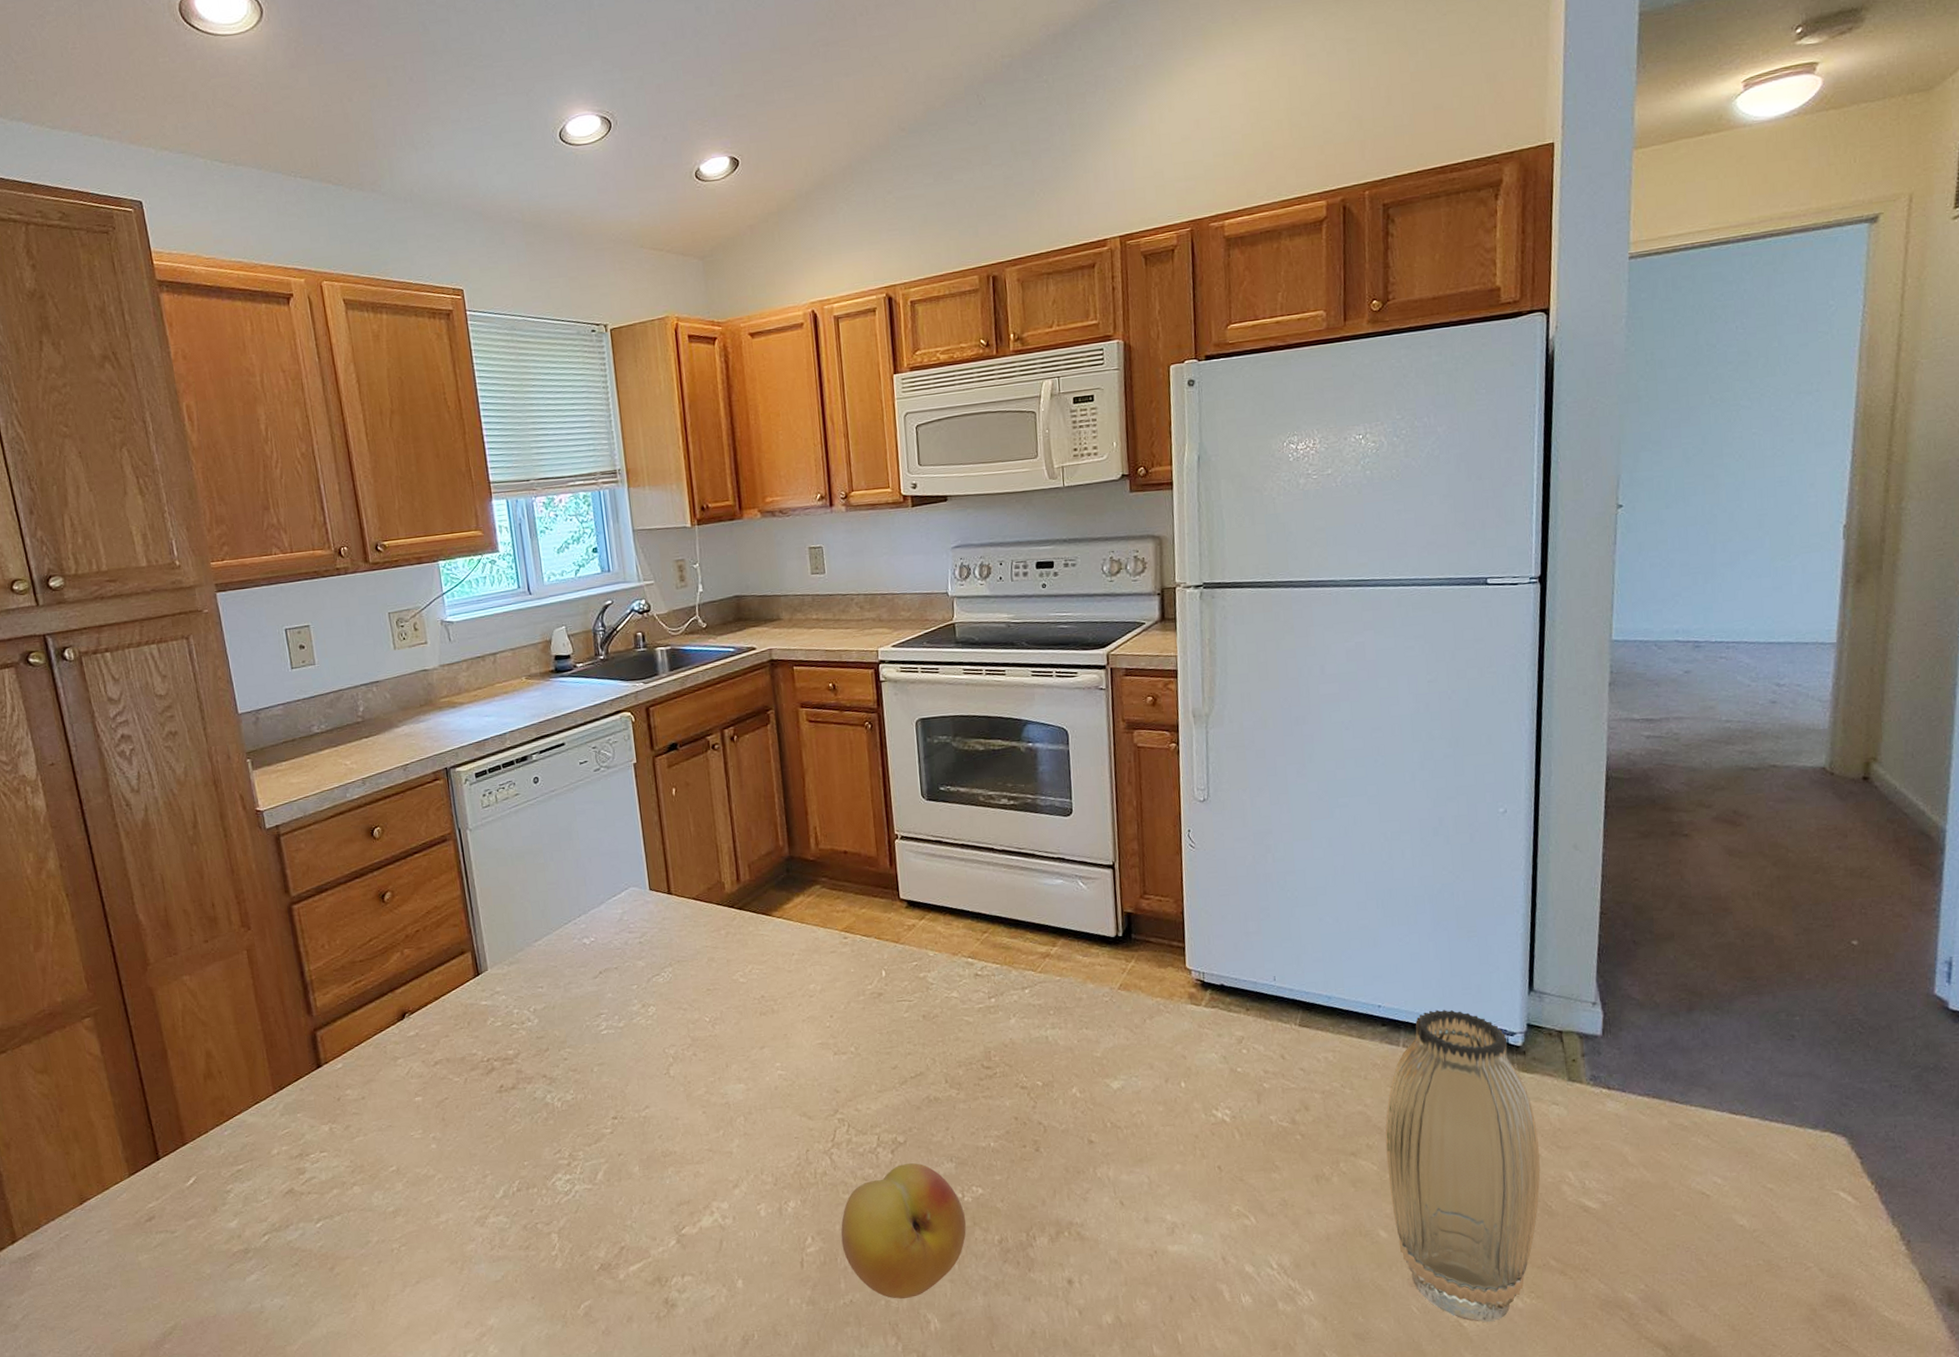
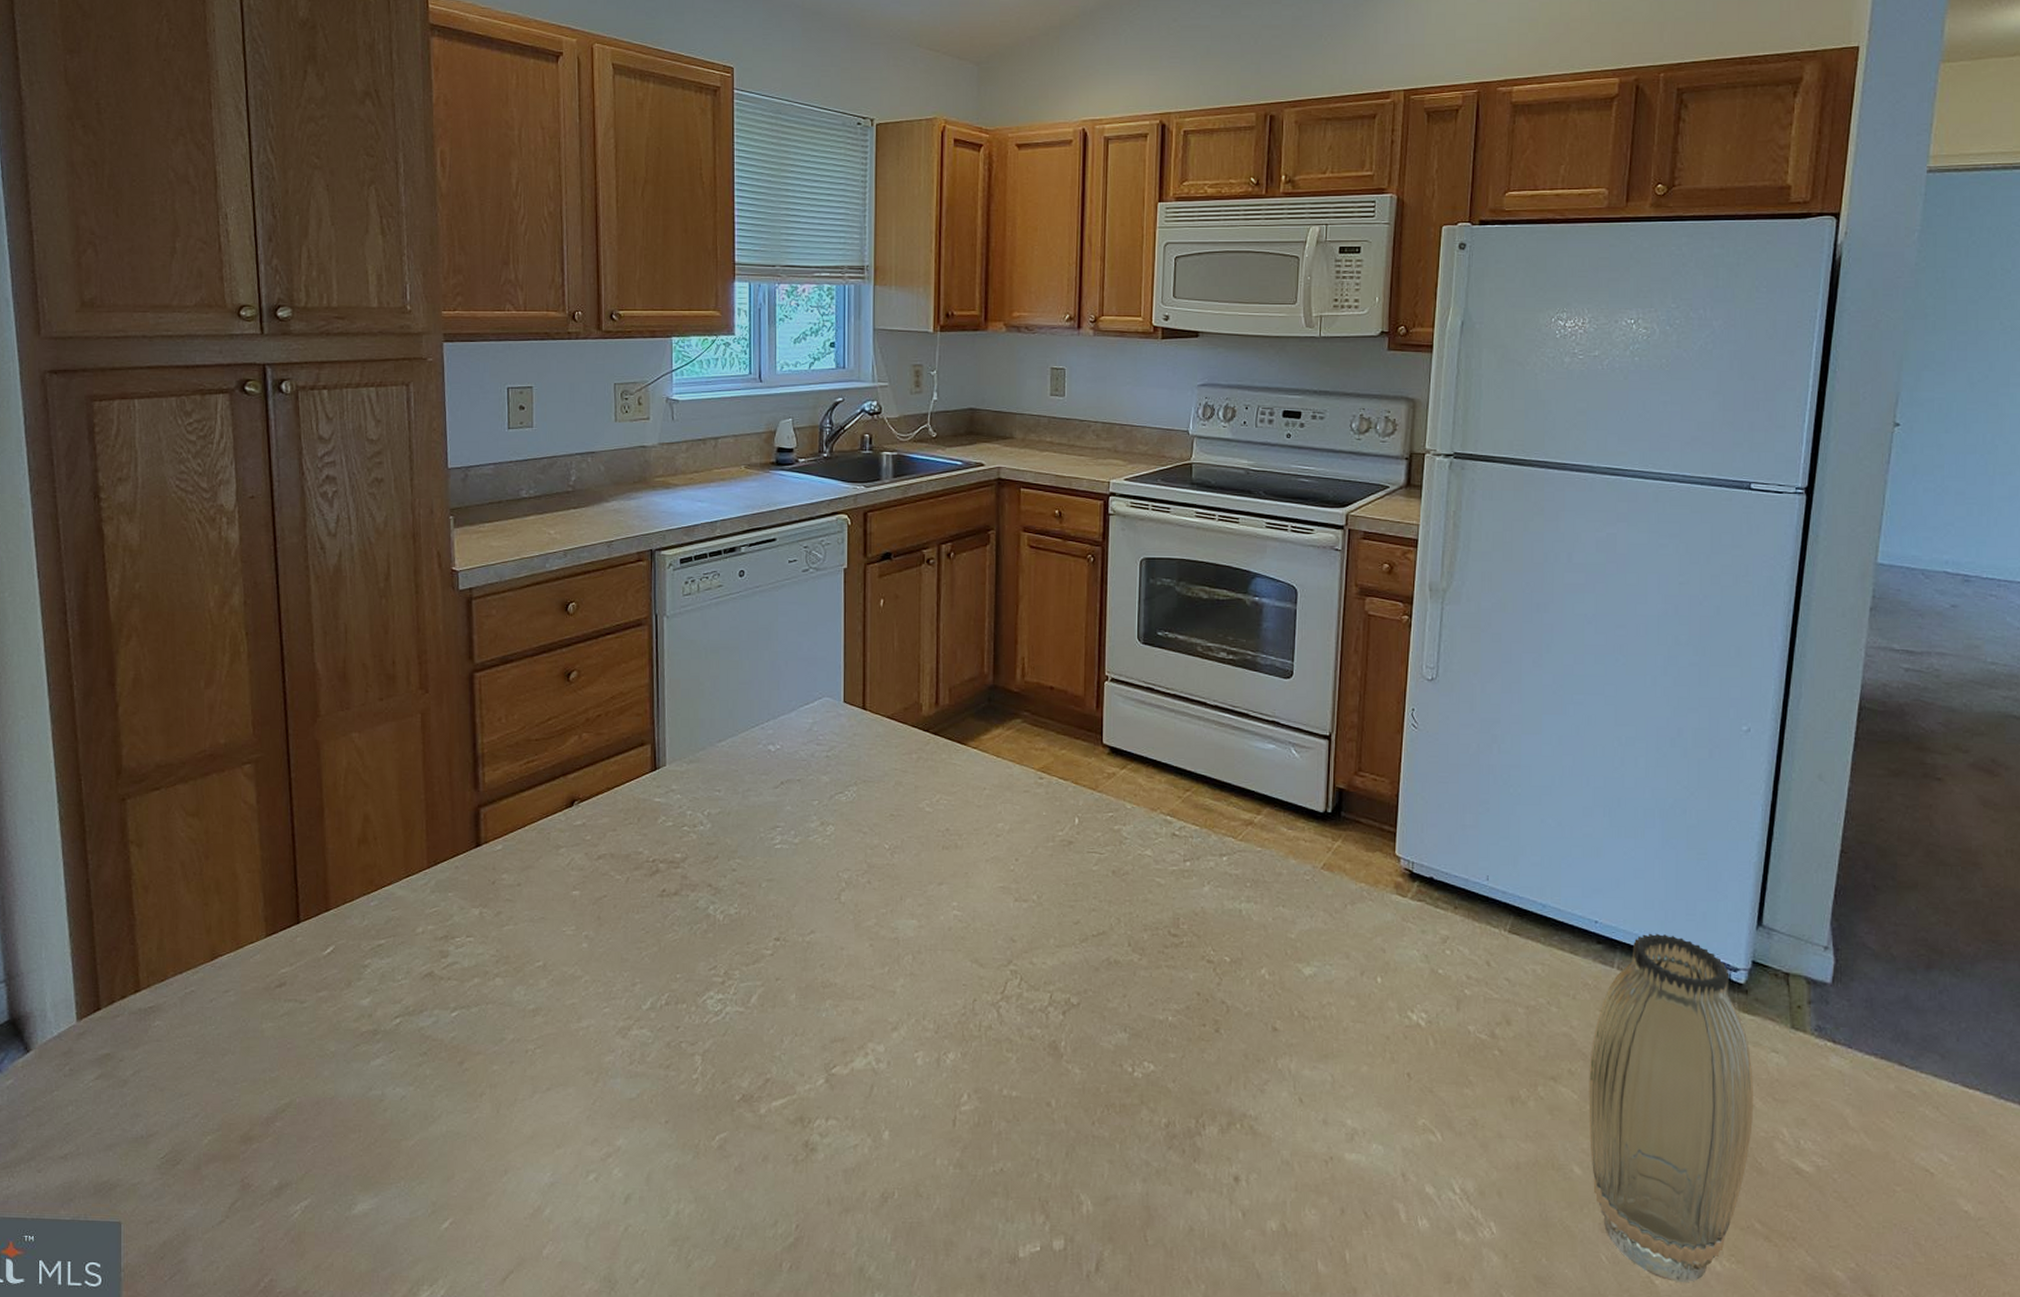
fruit: present [840,1163,966,1299] -> none [999,1028,1134,1175]

